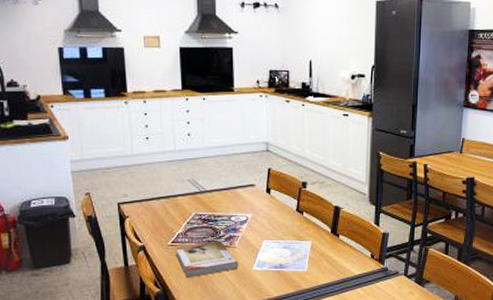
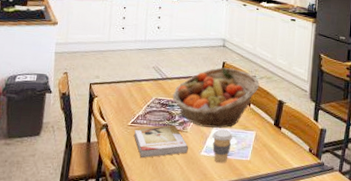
fruit basket: none [214,175,312,242] -> present [172,67,260,129]
coffee cup: none [264,242,287,277] -> present [212,129,234,164]

